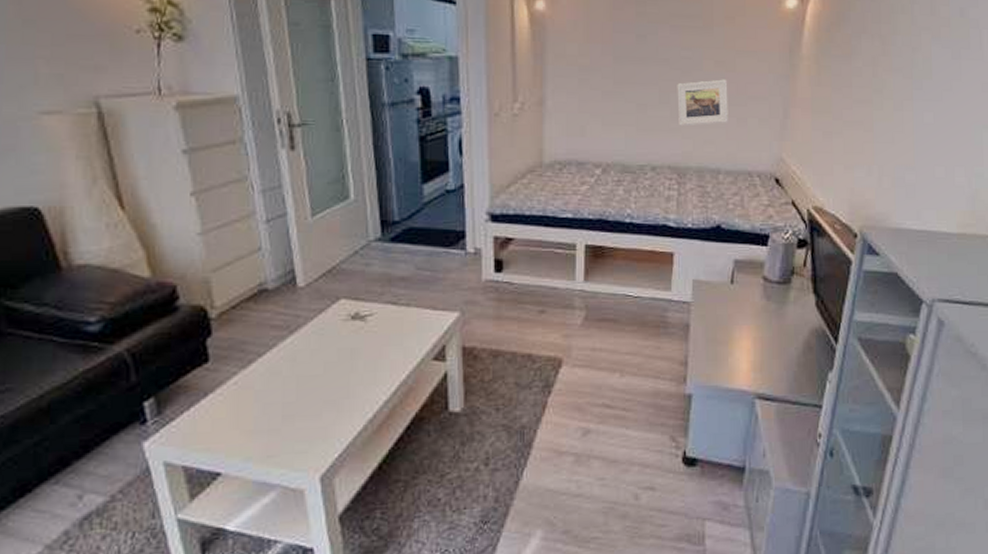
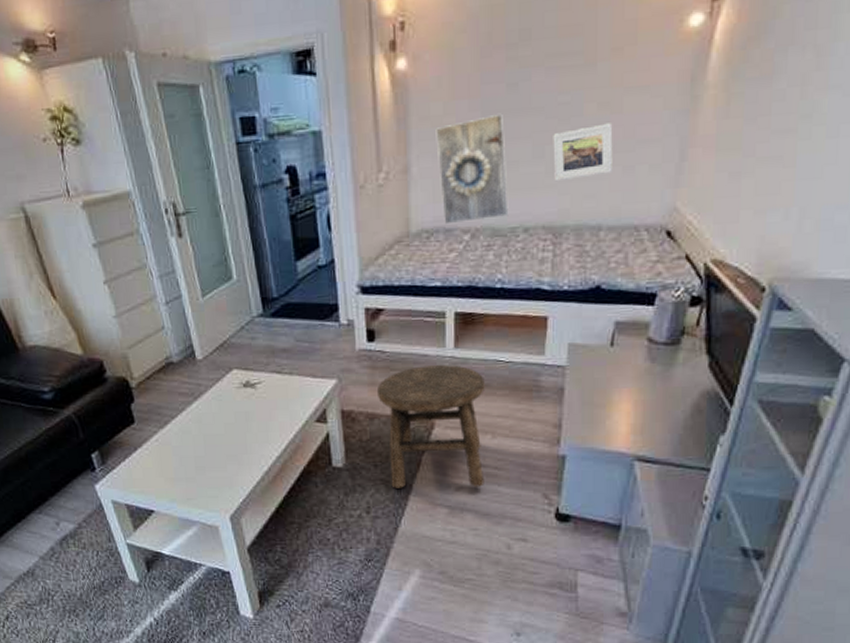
stool: none [502,299,614,435] -> present [376,365,485,488]
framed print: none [571,60,639,158] -> present [435,113,510,225]

